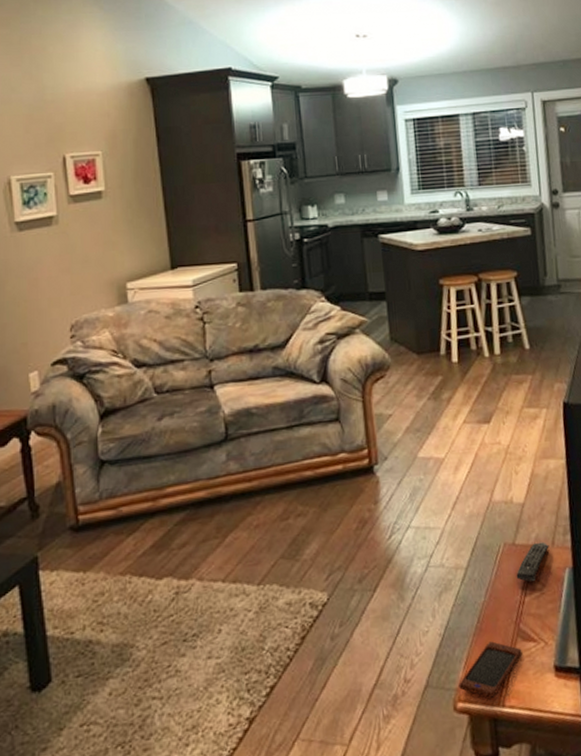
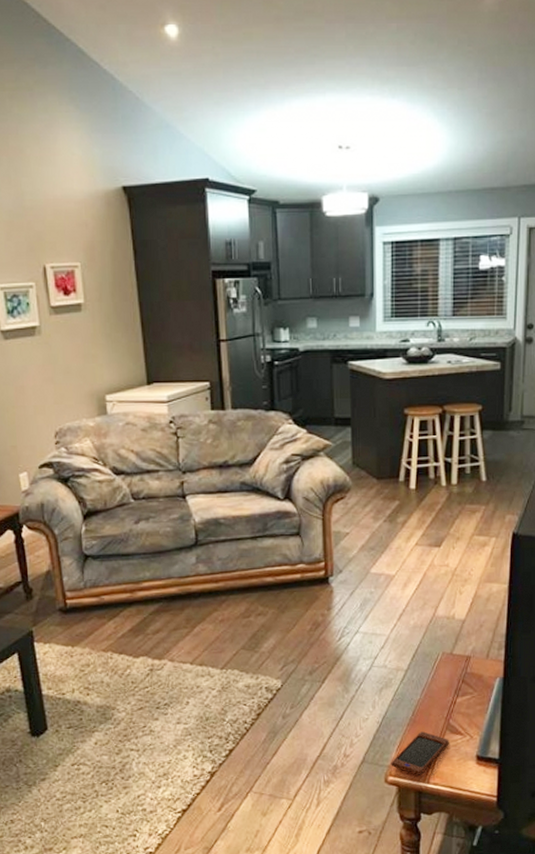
remote control: present [516,541,549,582] -> none [450,654,484,687]

